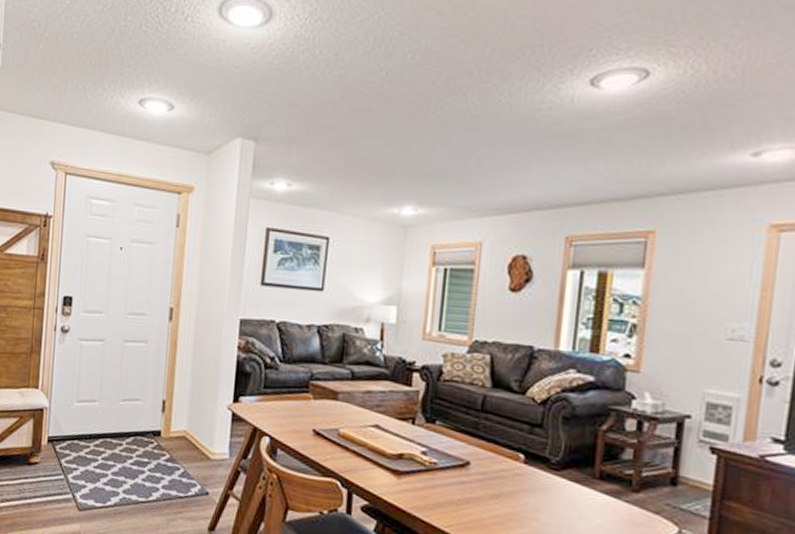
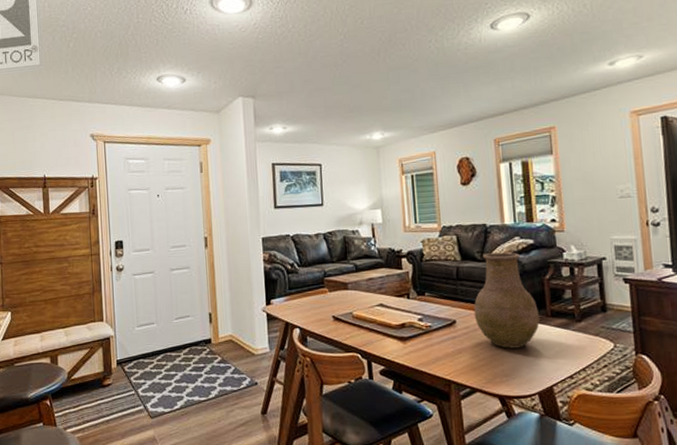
vase: none [495,384,584,512] -> present [473,252,540,349]

